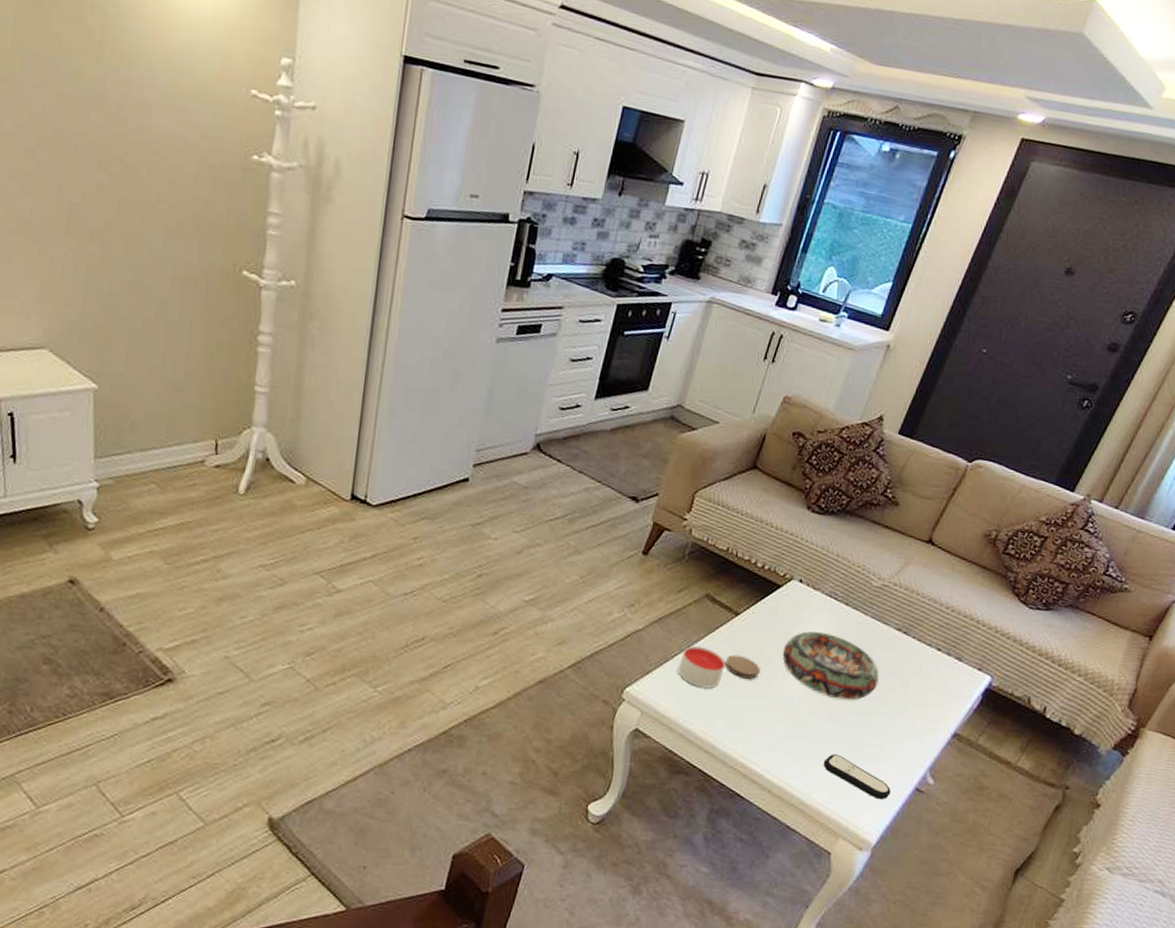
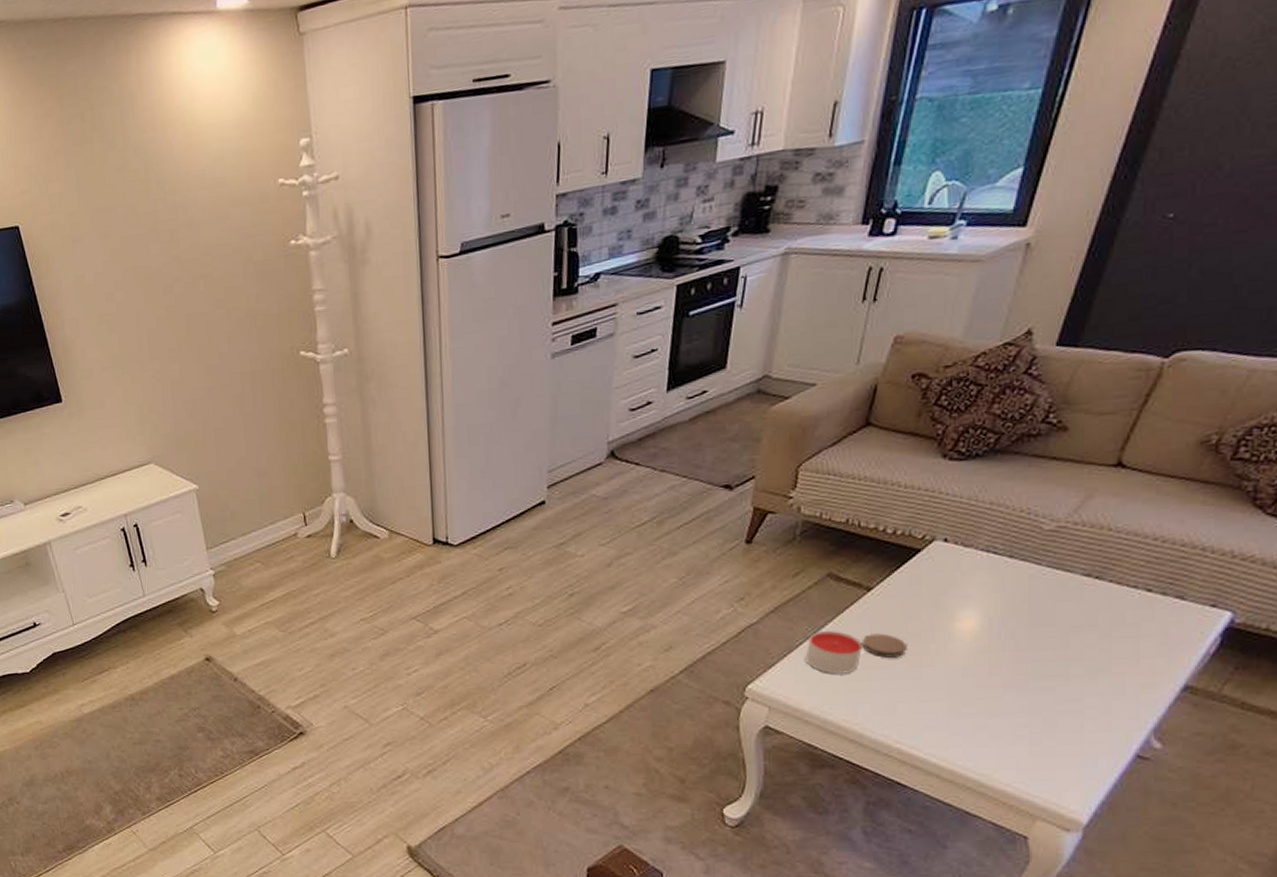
decorative bowl: present [782,631,879,701] -> none [933,593,1067,666]
remote control: present [823,754,891,800] -> none [1004,727,1101,773]

